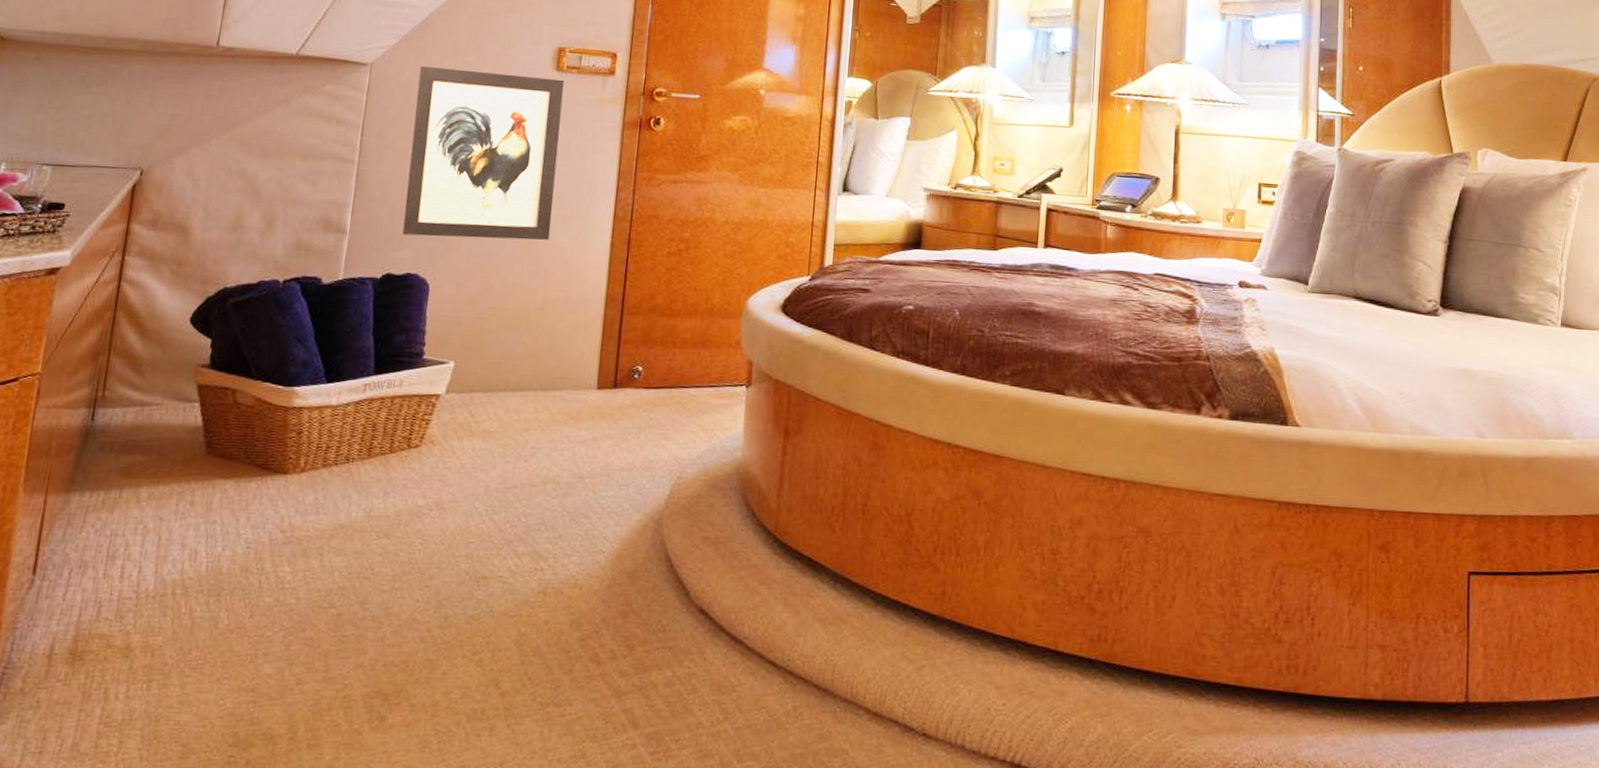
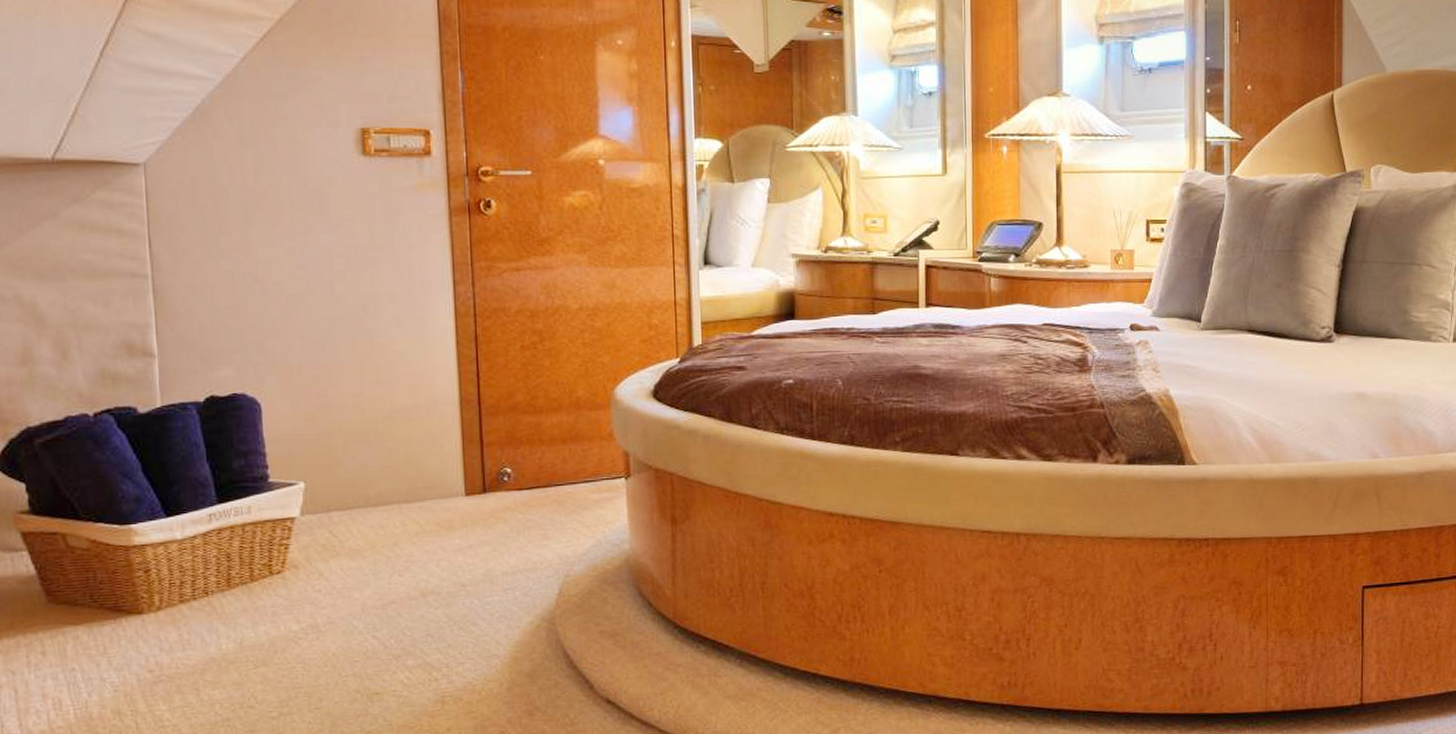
wall art: present [402,65,565,240] -> none [203,161,387,353]

